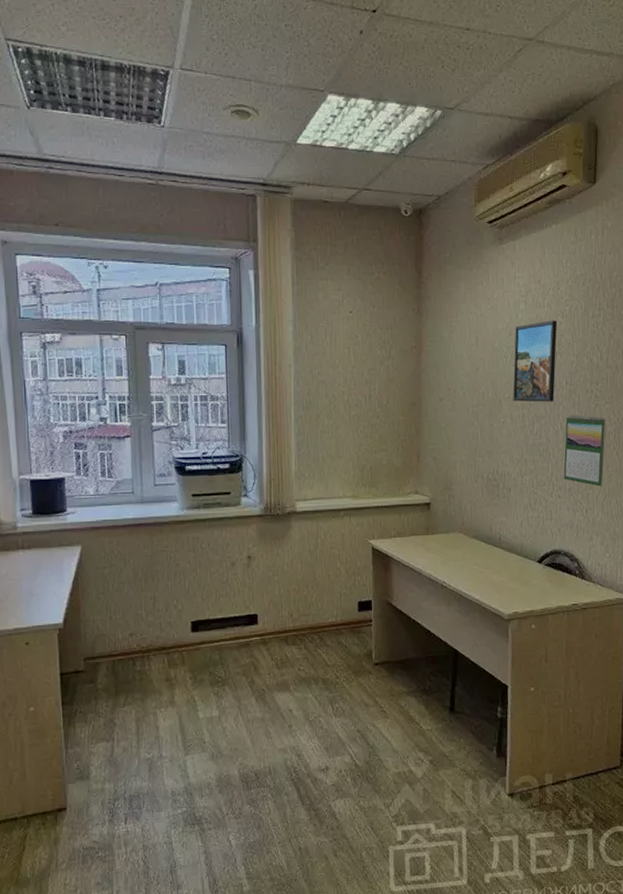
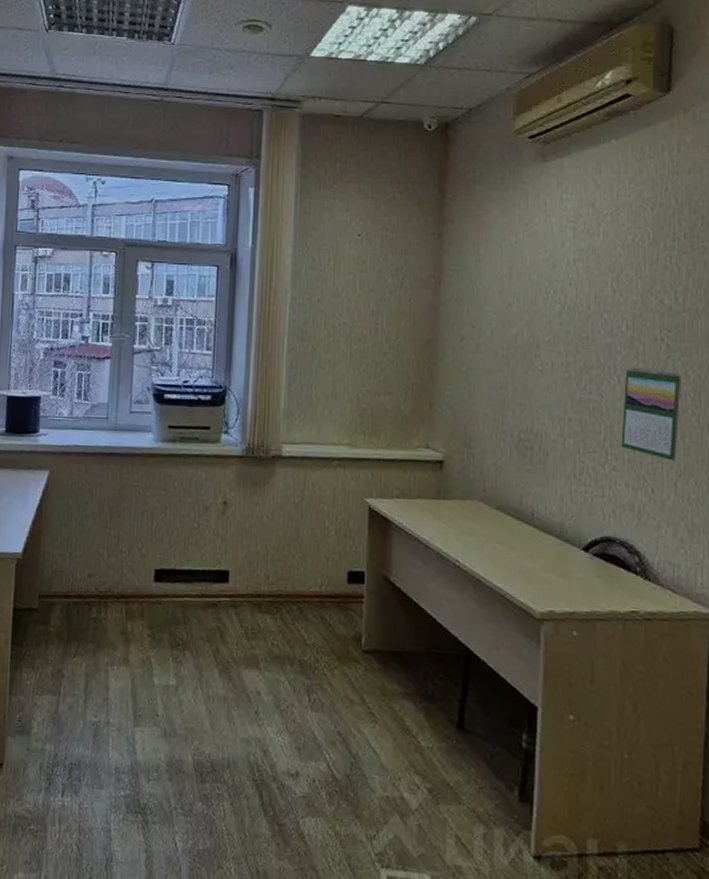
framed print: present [513,320,558,402] -> none [554,251,616,350]

